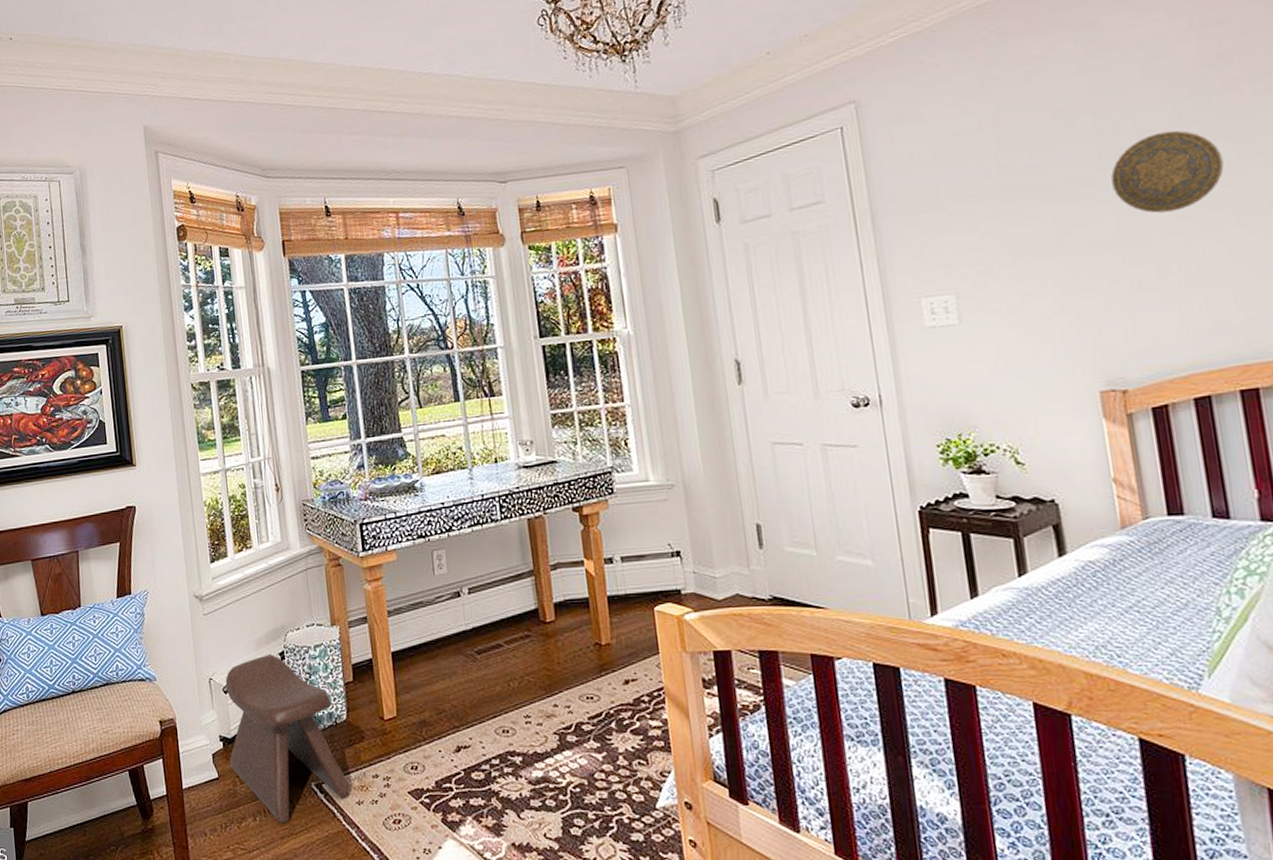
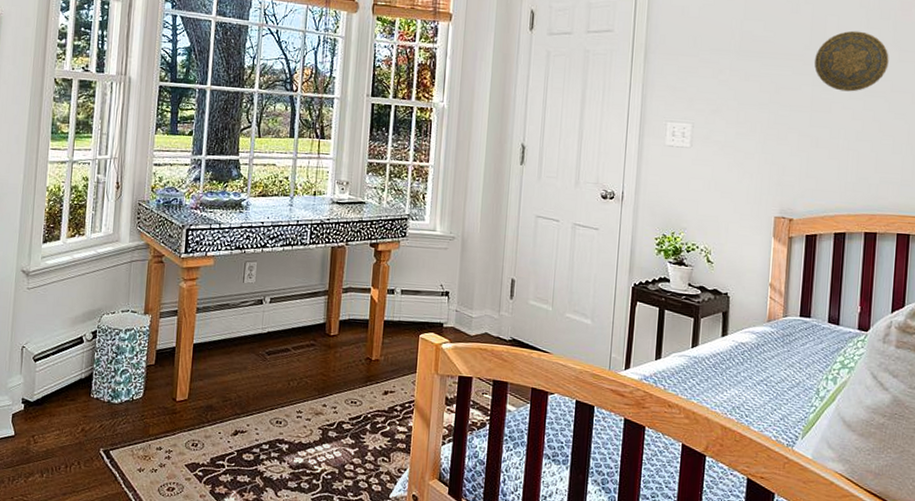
stool: present [225,654,350,823] -> none [27,332,134,482]

